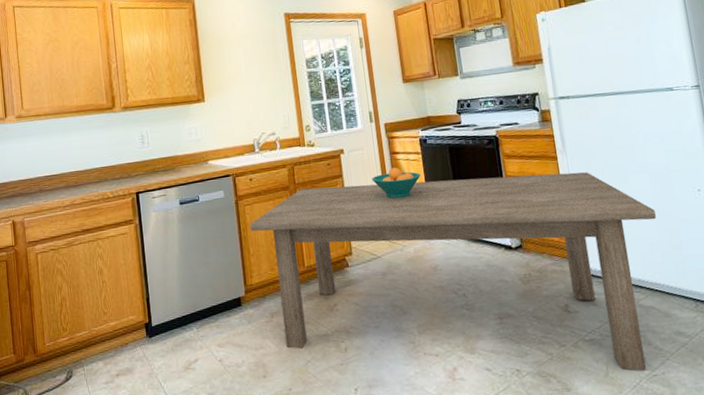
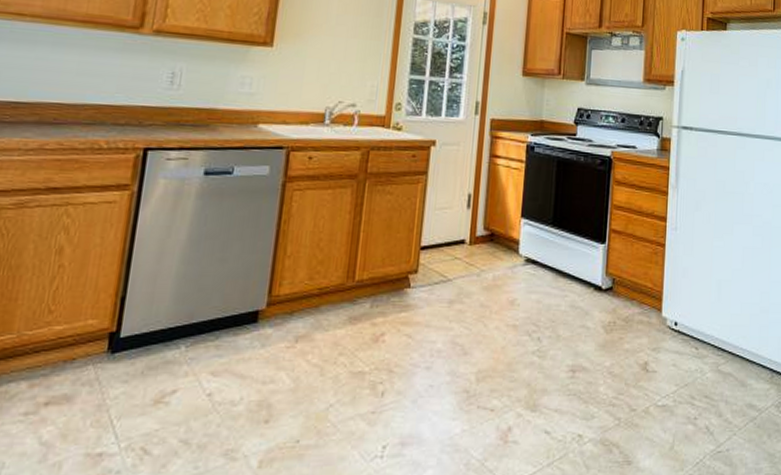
dining table: present [250,172,656,371] -> none [294,181,751,446]
fruit bowl: present [371,167,421,198] -> none [461,174,519,211]

